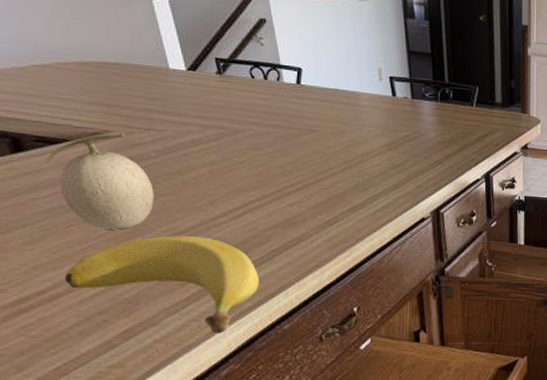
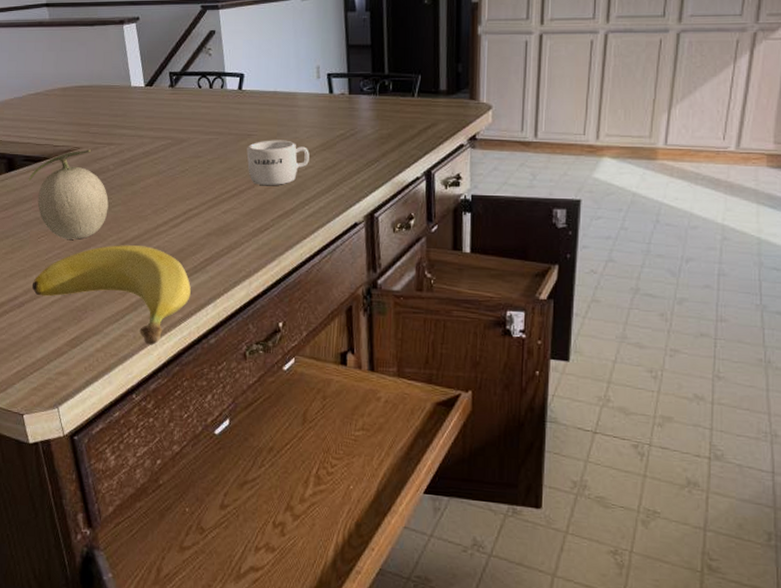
mug: none [310,136,375,182] -> present [246,140,310,186]

